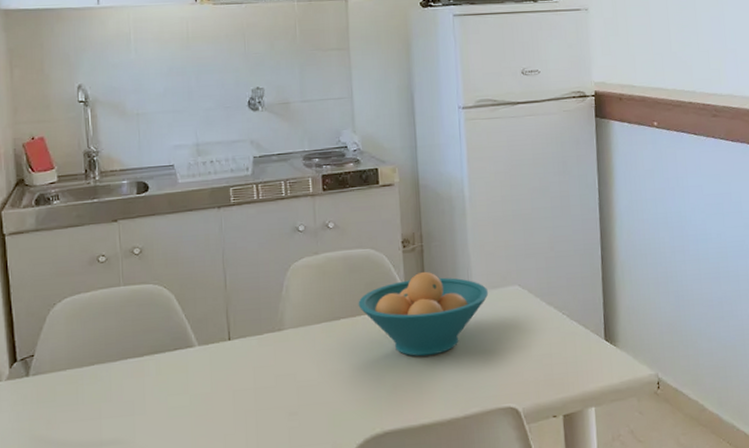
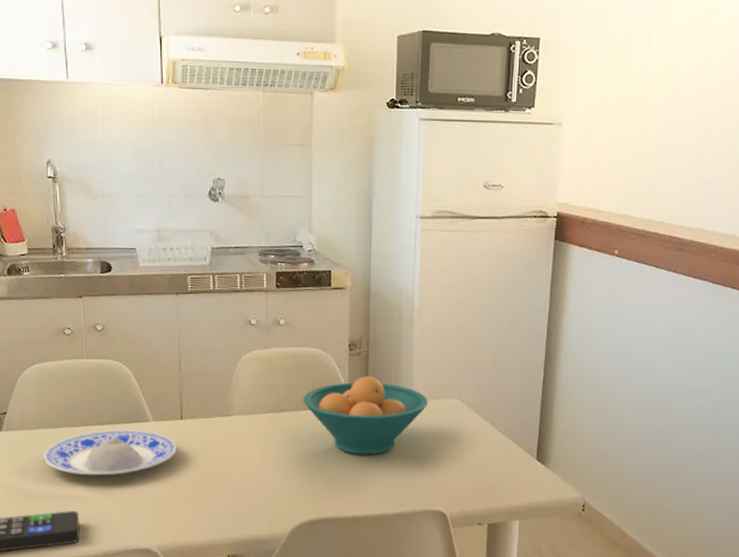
plate: none [76,357,226,416] -> present [43,429,178,476]

